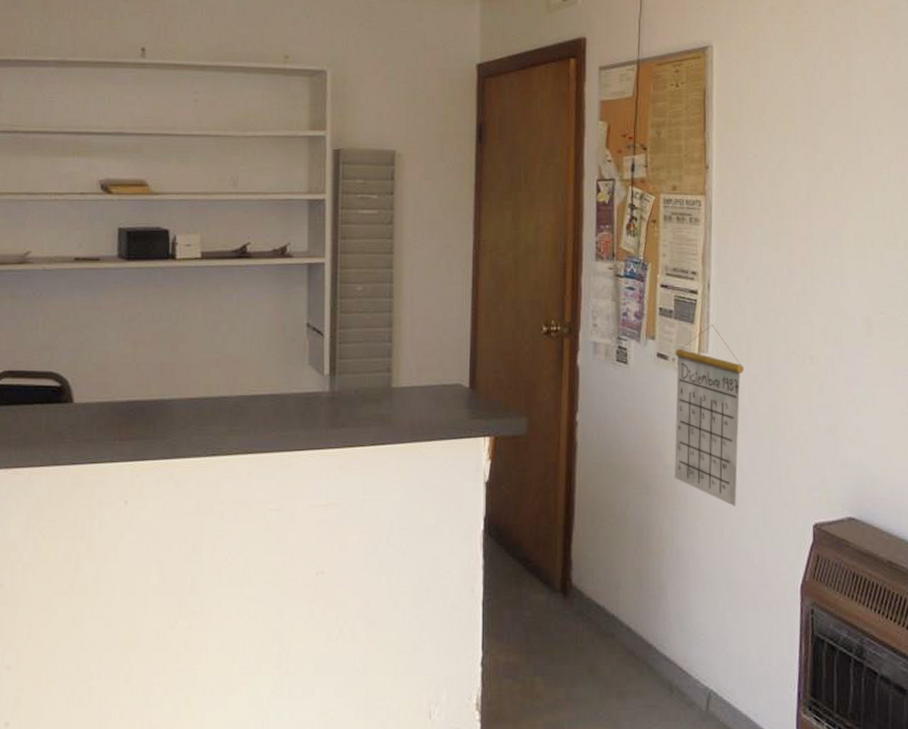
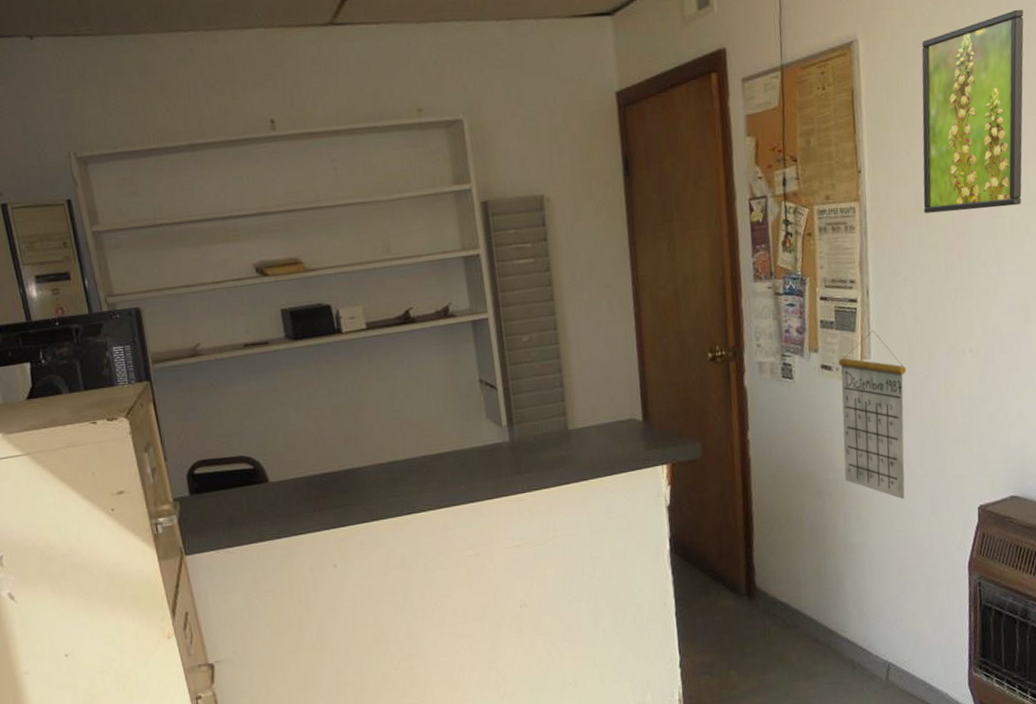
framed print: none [768,37,872,219] -> present [921,9,1024,214]

